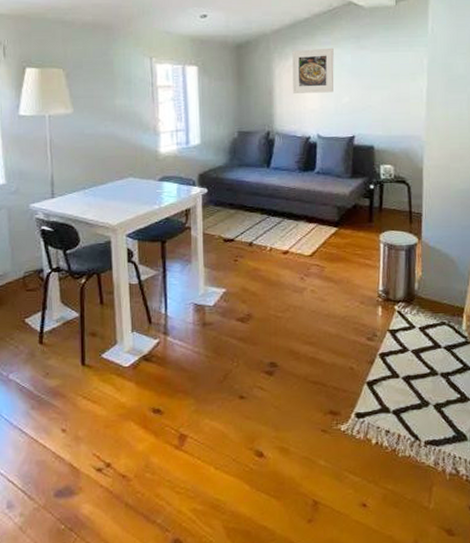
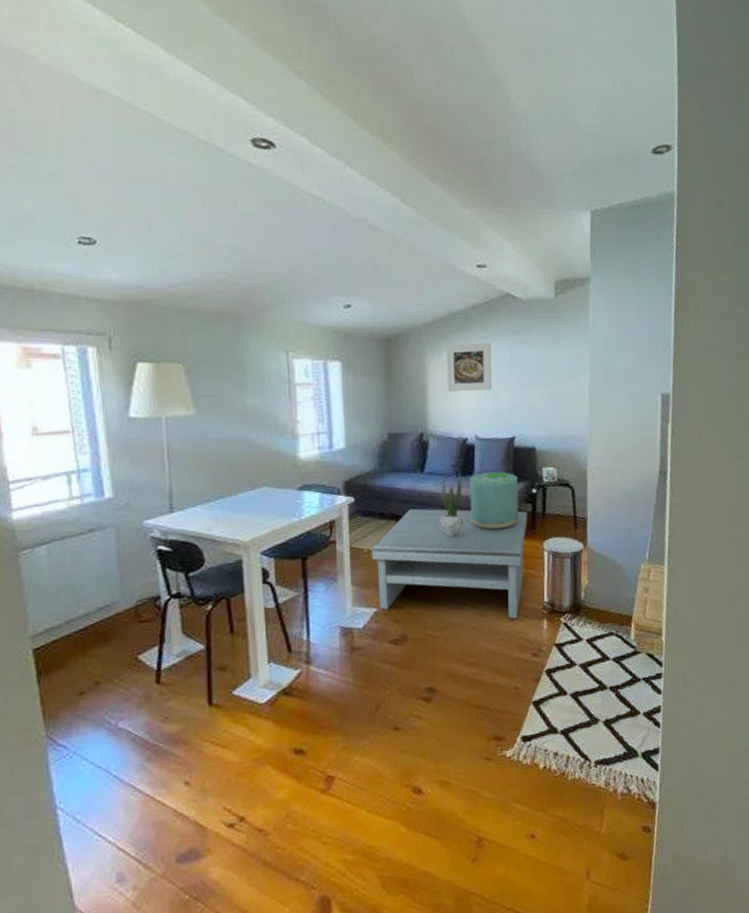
coffee table: none [221,200,366,304] -> present [371,508,528,619]
potted plant: none [284,167,308,226] -> present [440,471,466,536]
decorative container: none [311,168,357,220] -> present [469,472,519,529]

